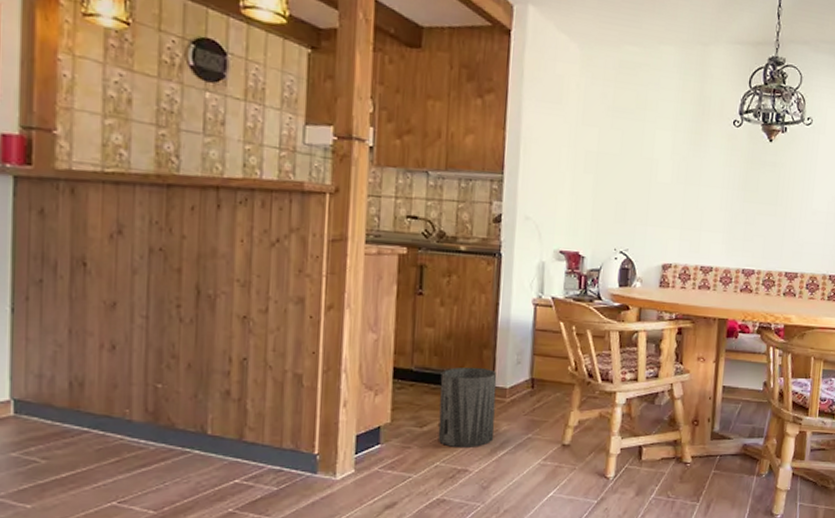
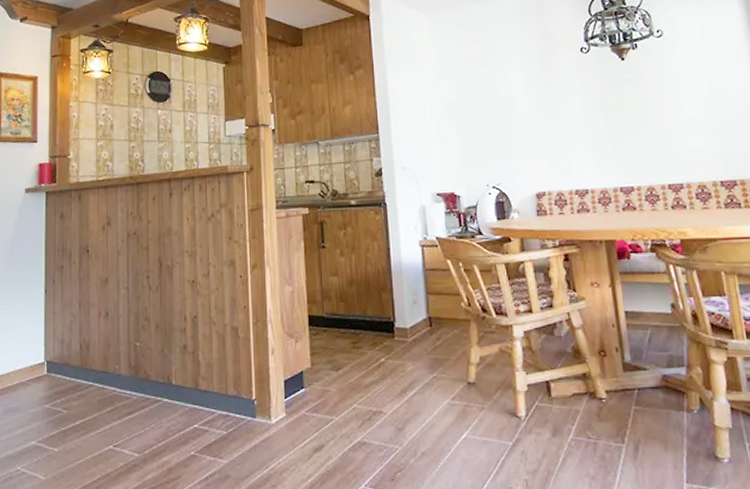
trash can: present [438,367,498,447] -> none [348,309,402,389]

